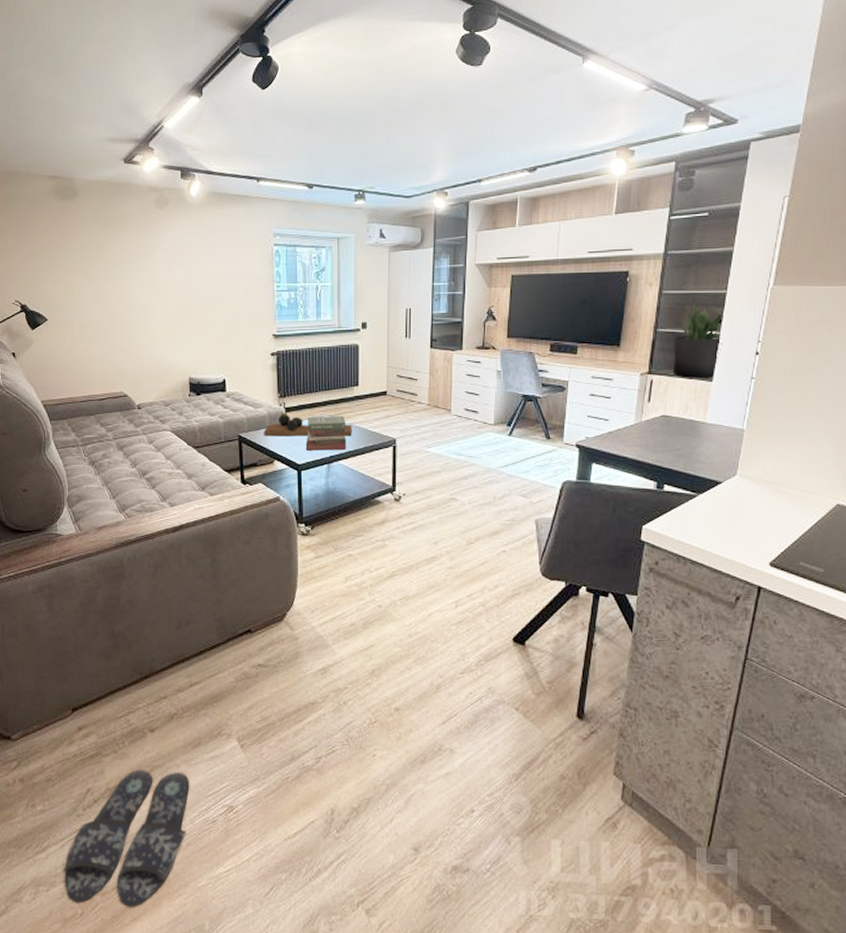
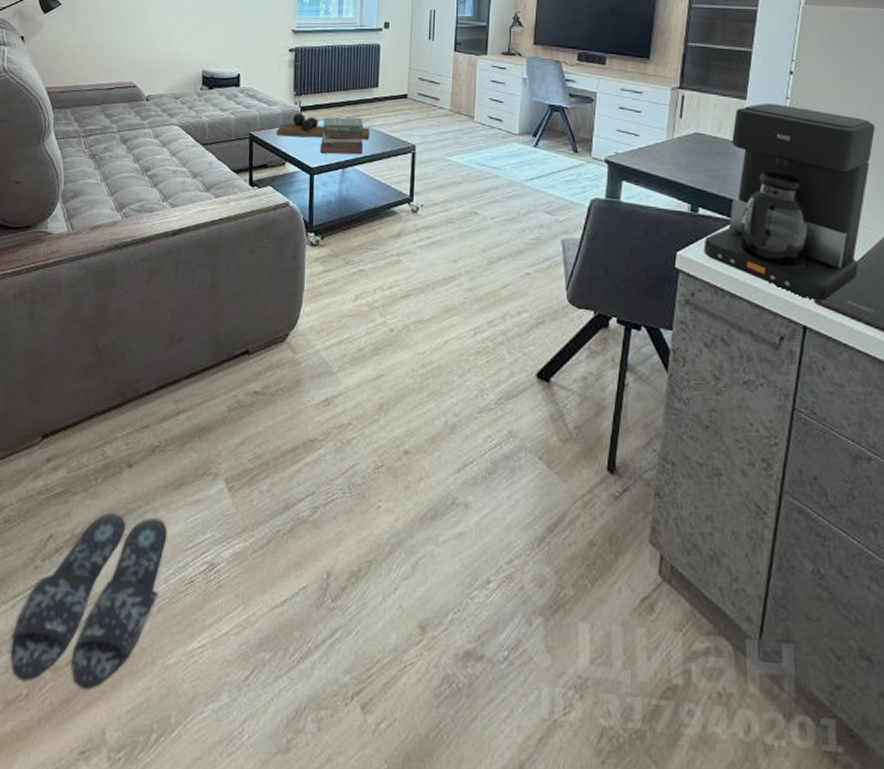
coffee maker: none [668,383,835,564] -> present [703,102,875,301]
planter: present [673,302,723,378] -> none [705,17,755,96]

